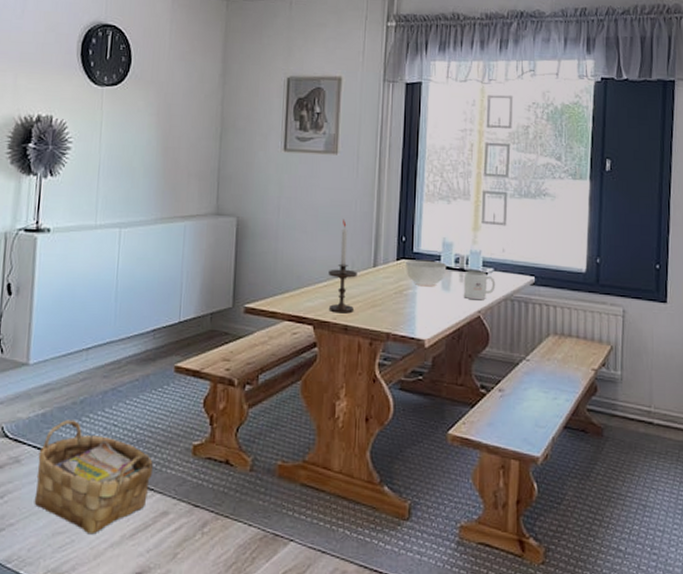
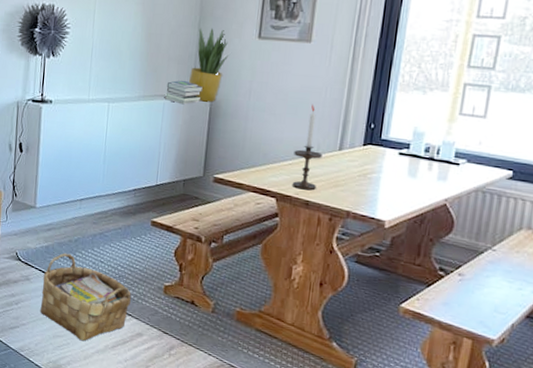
books: none [184,199,228,226] -> present [164,80,203,105]
planter: none [212,140,255,222] -> present [189,28,229,103]
bowl: present [406,259,447,287] -> none [372,146,416,173]
mug: present [463,270,496,301] -> none [430,160,468,190]

